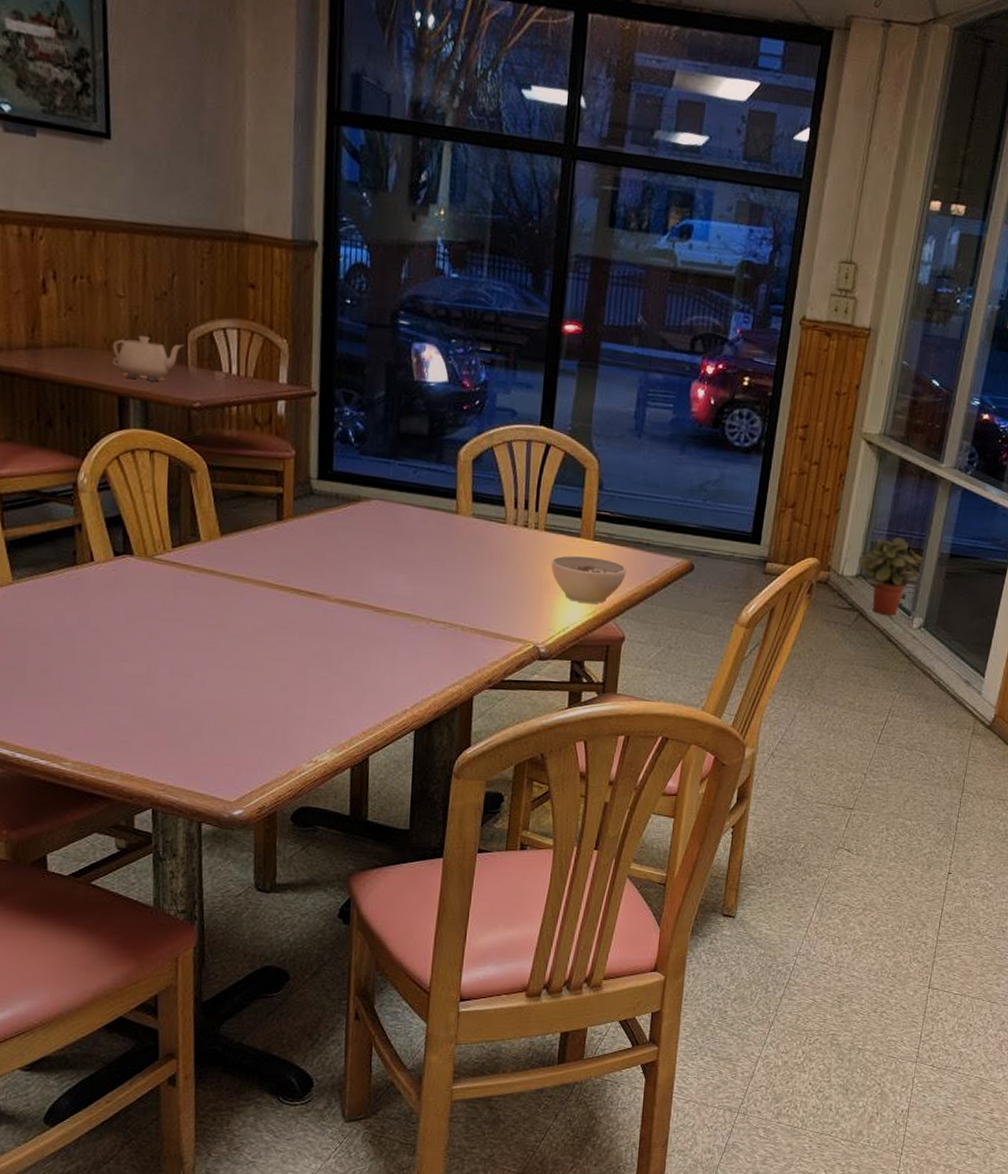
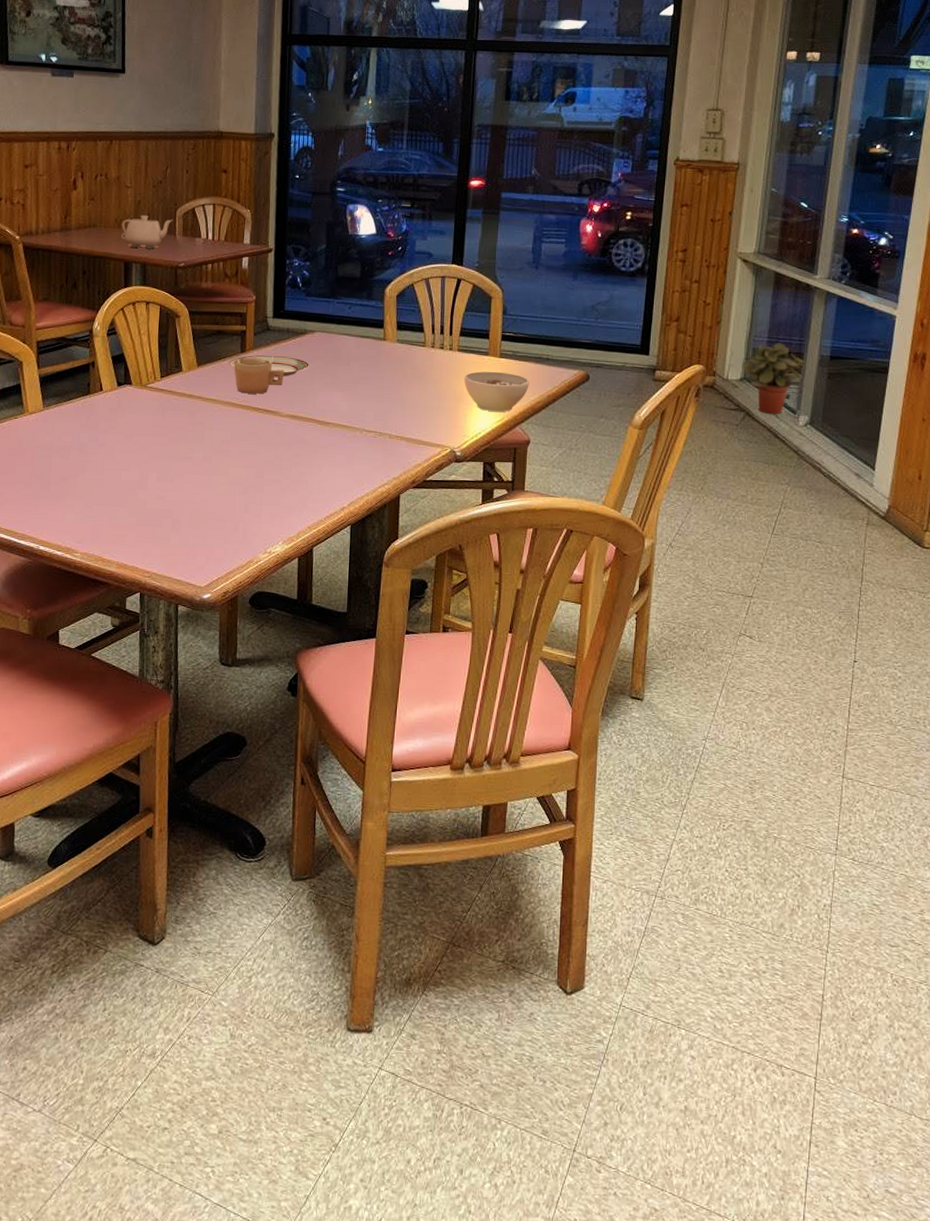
plate: none [260,524,365,553] -> present [228,355,310,377]
cup: none [268,527,333,573] -> present [234,357,285,394]

